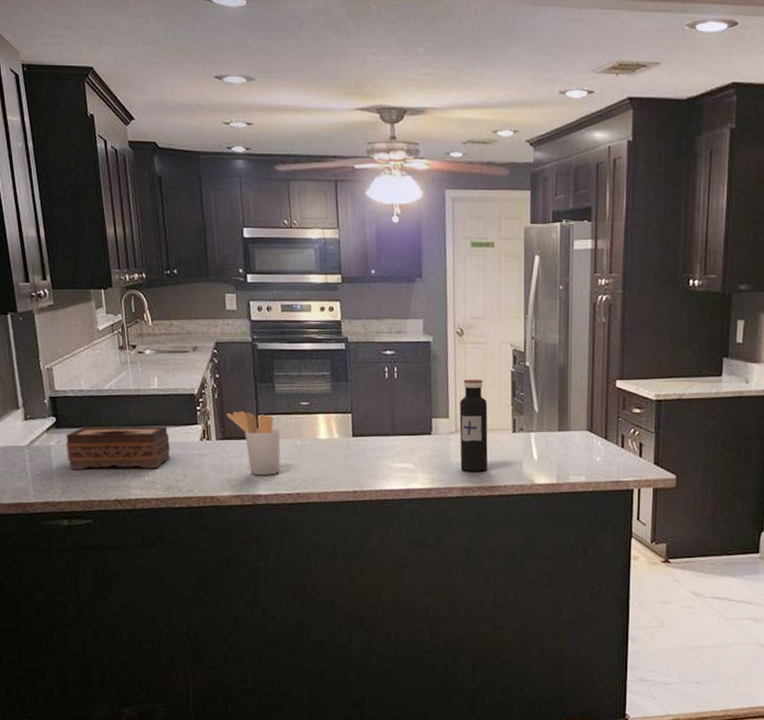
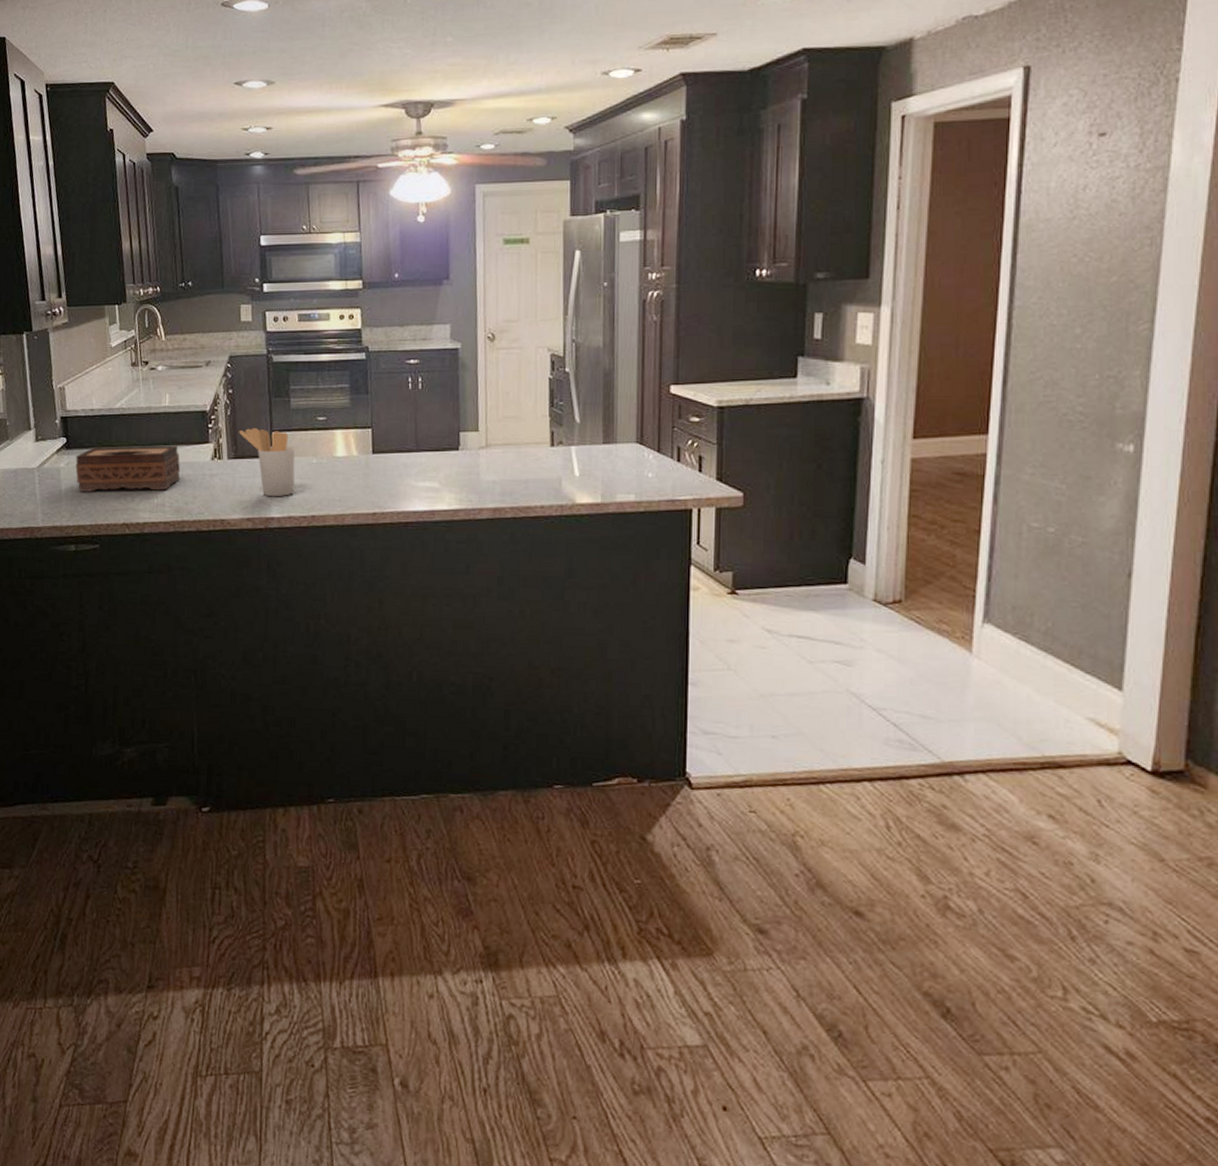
water bottle: present [459,378,488,472] -> none [490,387,523,490]

